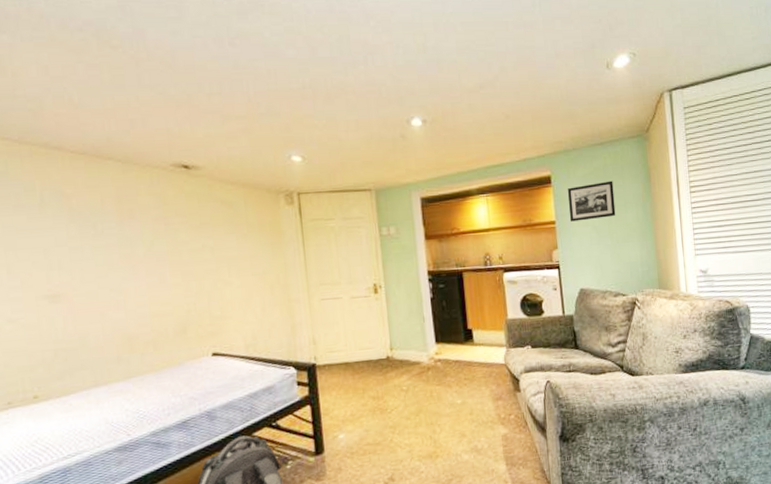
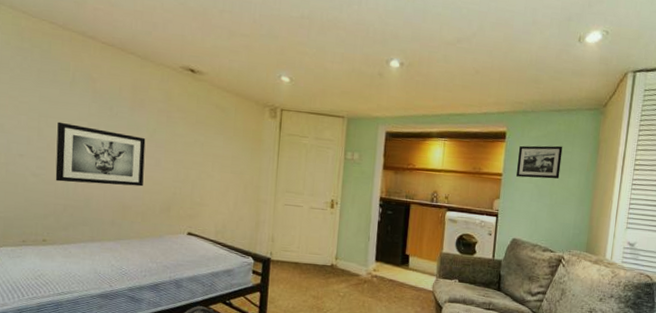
wall art: none [30,252,149,324] -> present [55,121,146,187]

